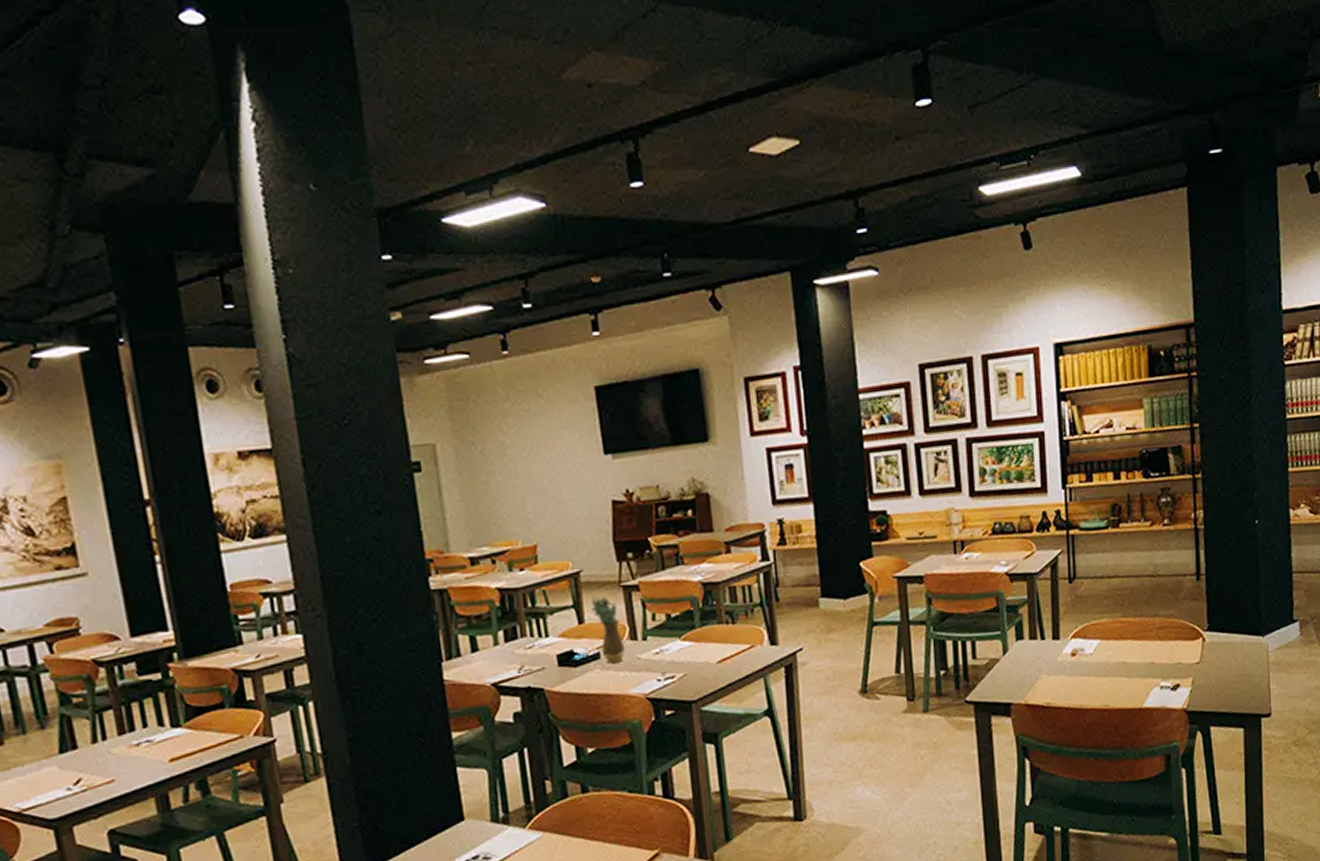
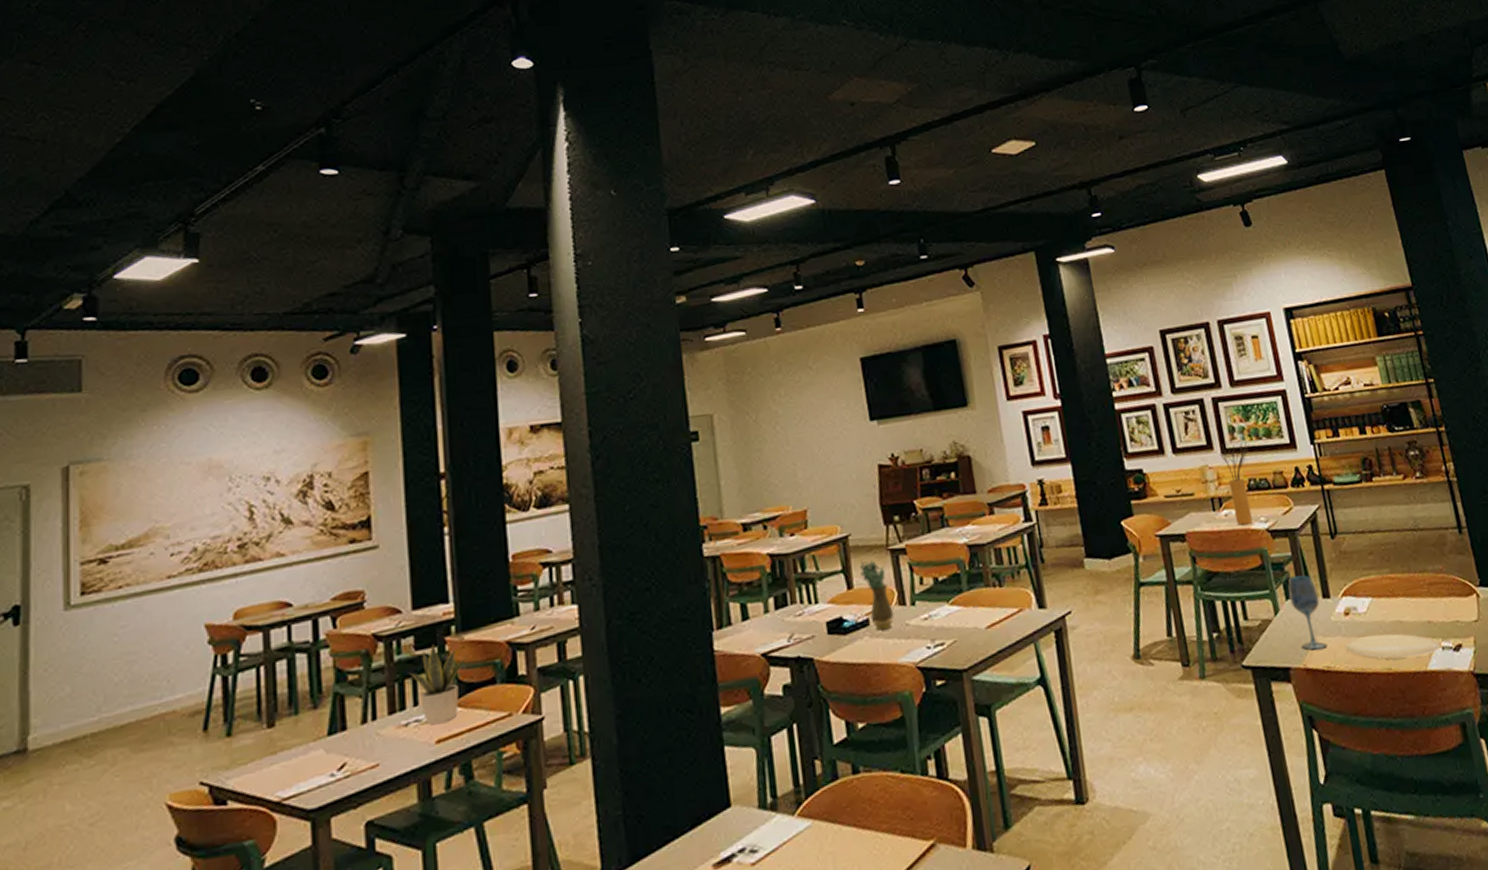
potted plant: none [134,669,194,746] -> present [409,642,469,726]
vase: none [968,483,999,568] -> present [1220,441,1253,525]
wineglass: none [1019,617,1050,688] -> present [1288,575,1327,651]
plate: none [1067,673,1158,698] -> present [1345,633,1440,660]

